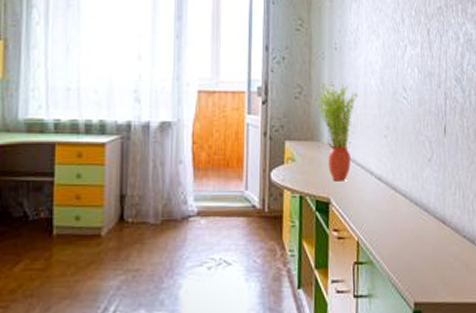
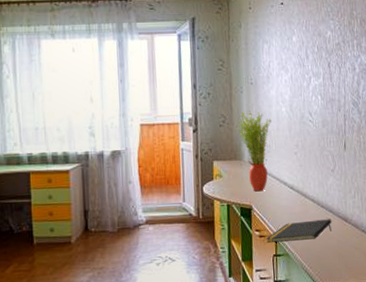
notepad: none [345,220,427,248] -> present [265,219,332,244]

